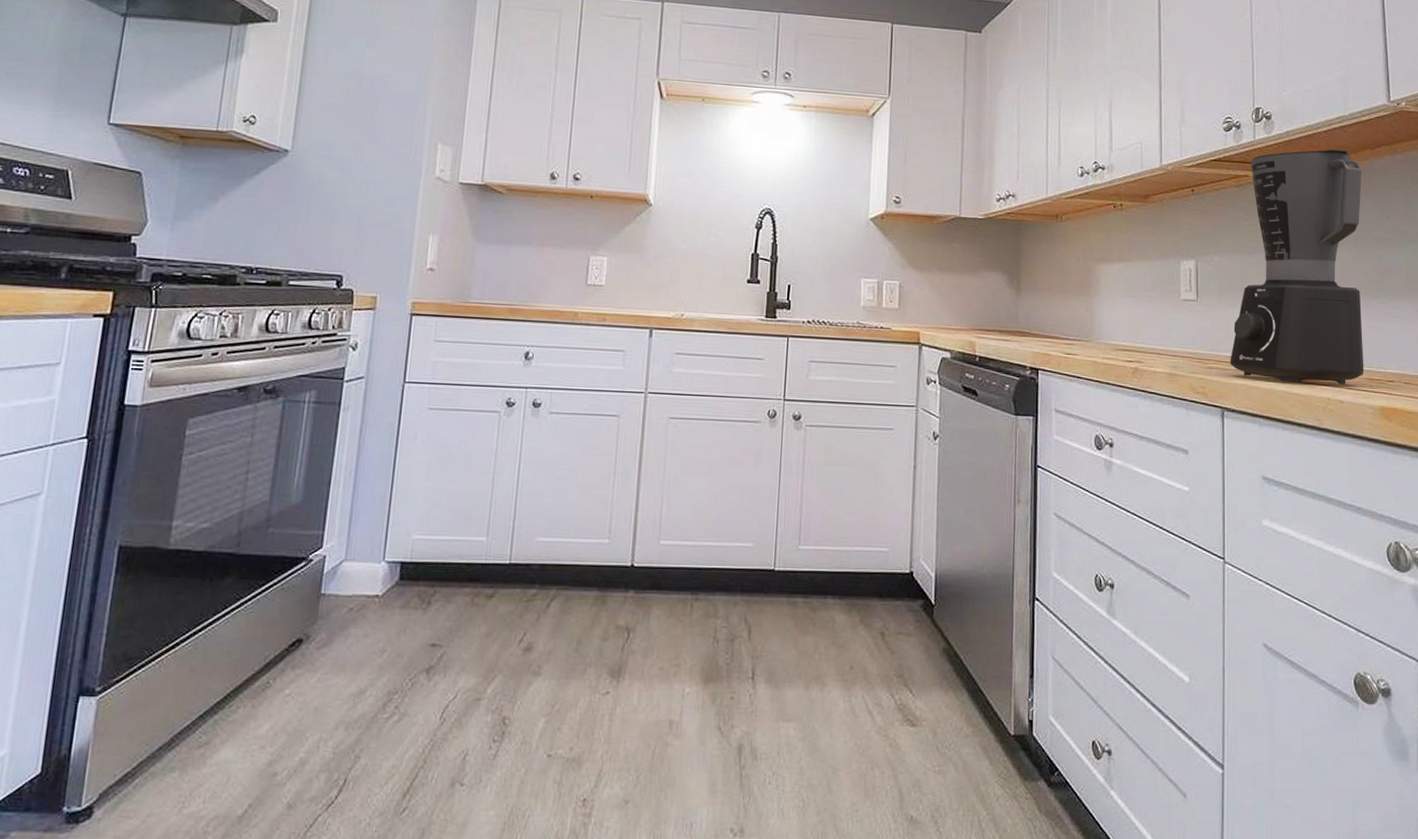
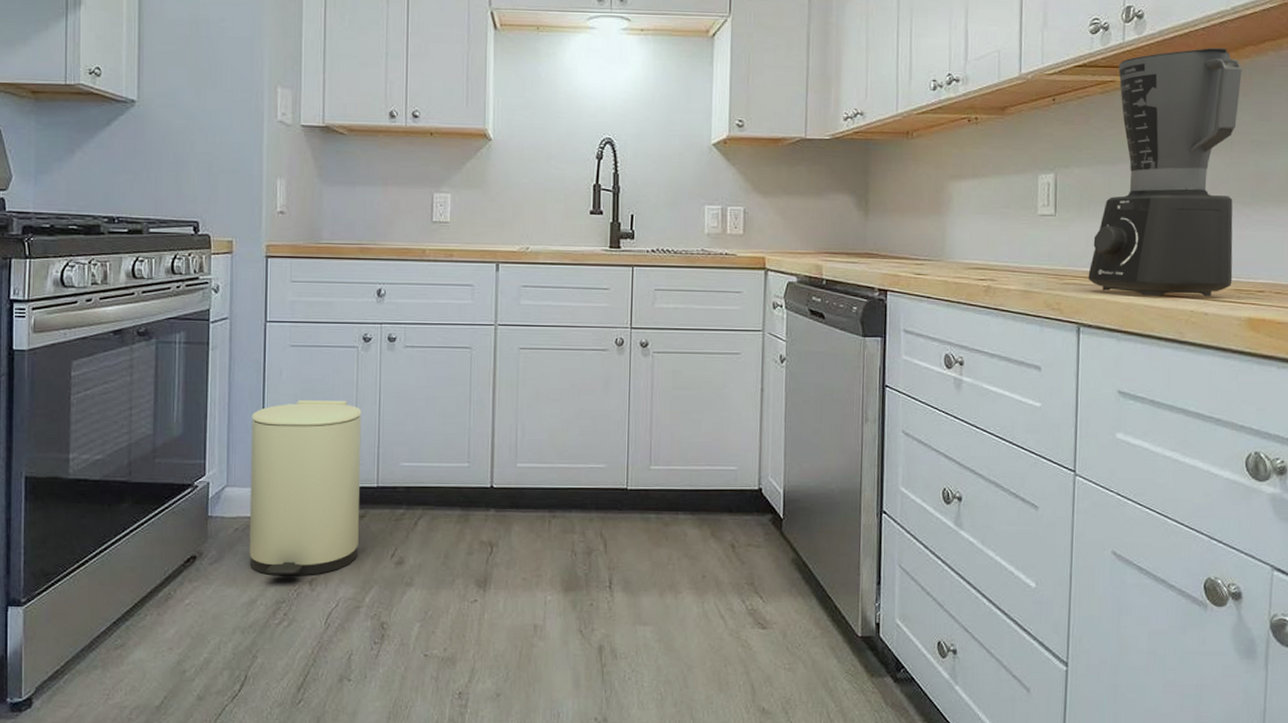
pedal bin: none [362,467,499,662] -> present [249,400,362,575]

